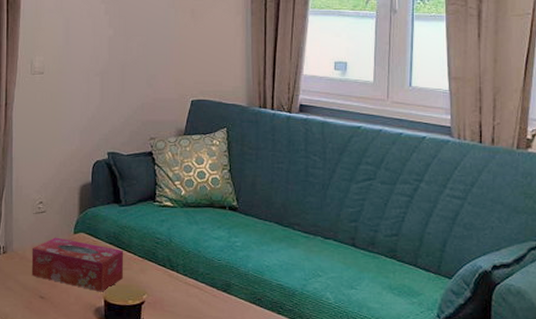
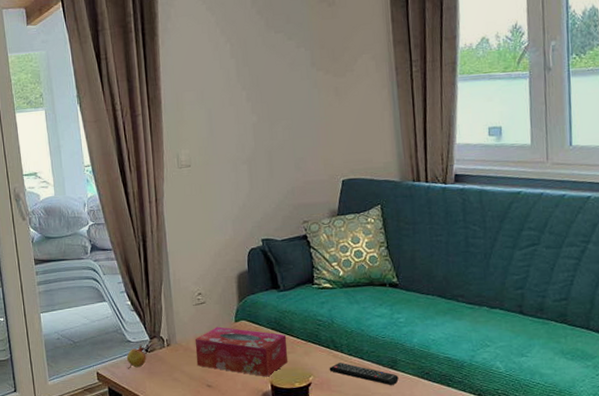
remote control: none [163,283,231,310] -> present [329,363,399,386]

